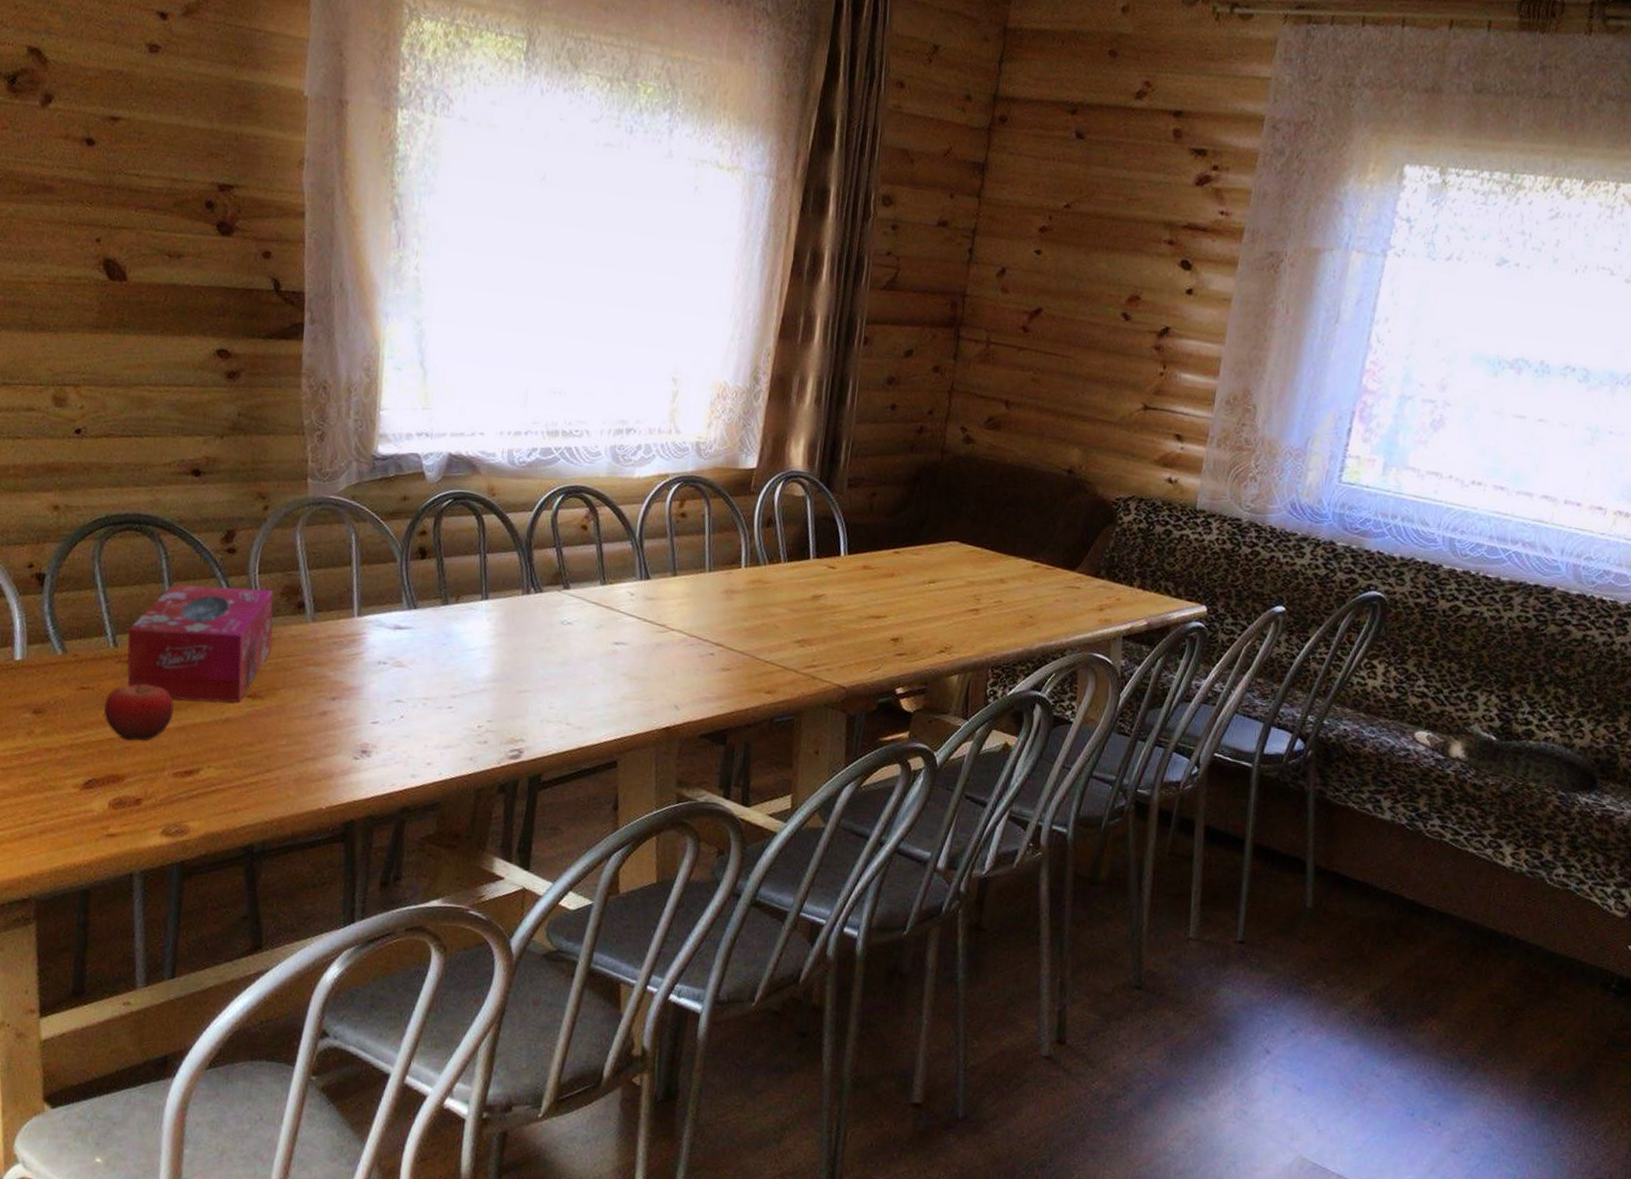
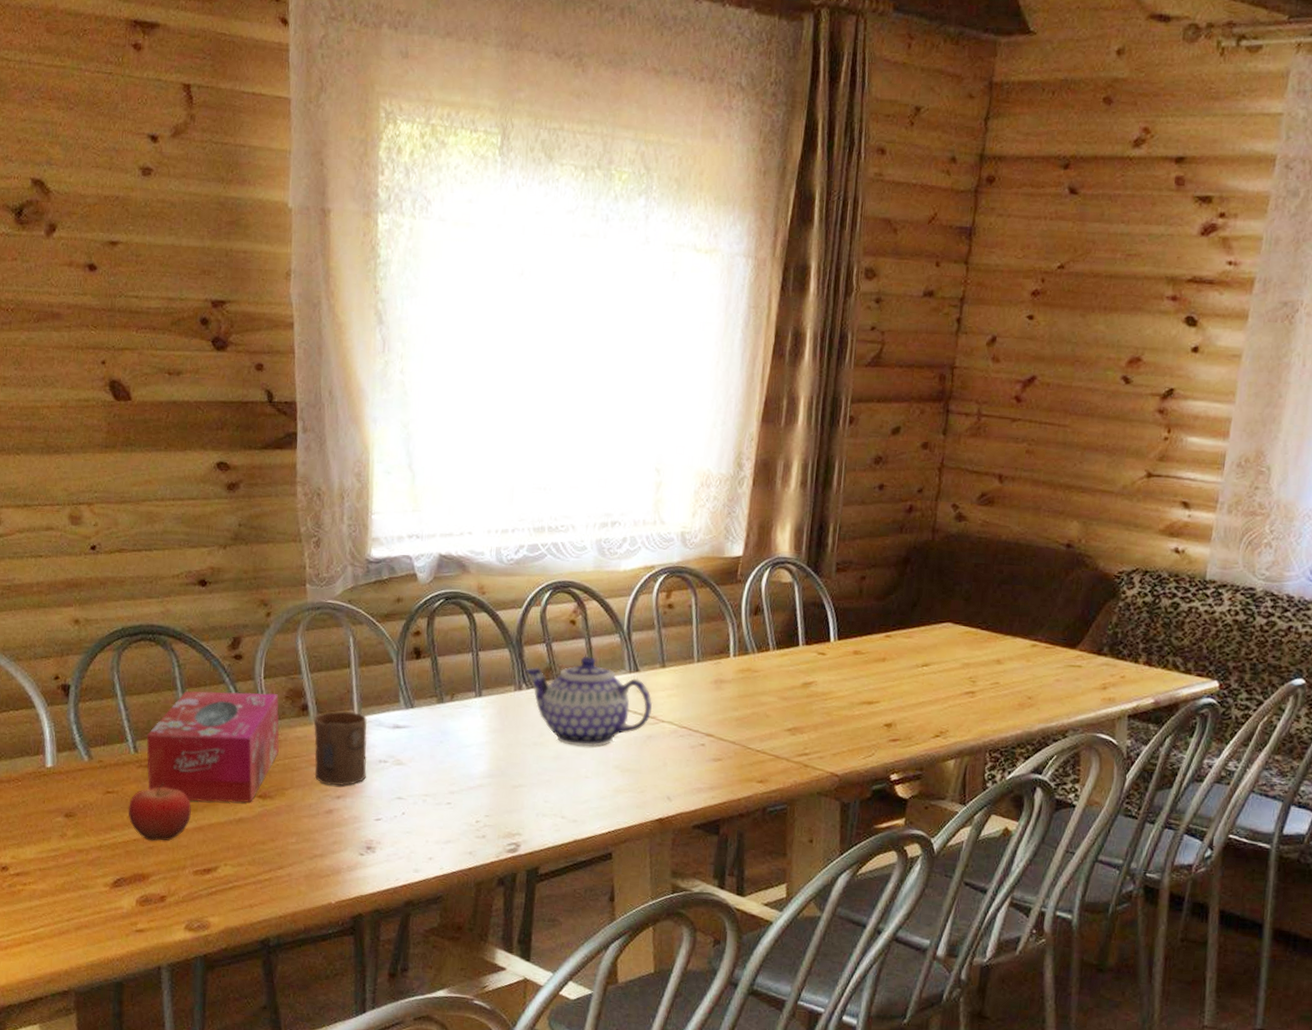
cup: none [309,609,368,687] -> present [313,711,368,786]
teapot: none [534,562,663,654] -> present [525,656,653,747]

